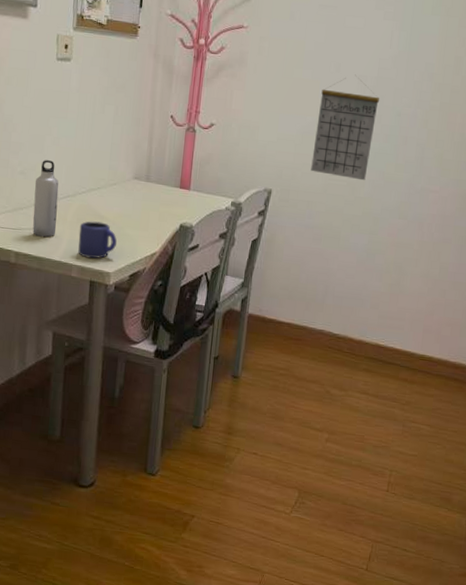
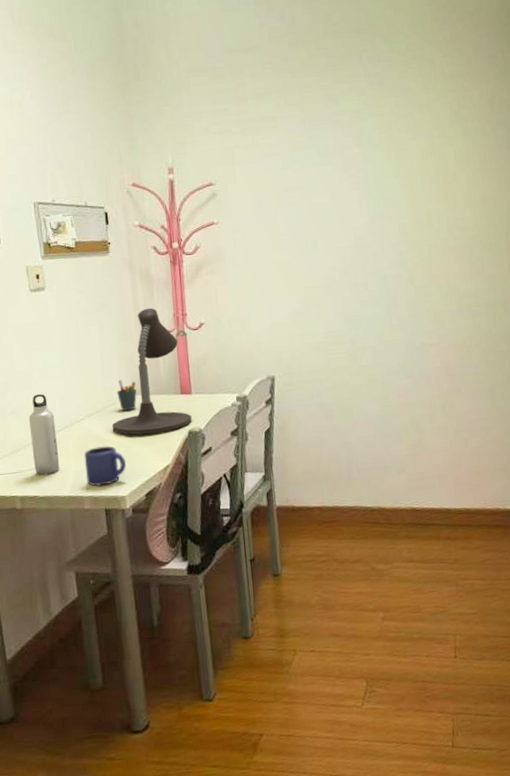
desk lamp: none [109,98,186,221] -> present [111,307,192,435]
pen holder: none [120,162,139,194] -> present [117,380,137,412]
calendar: present [311,74,379,181] -> none [303,247,365,350]

